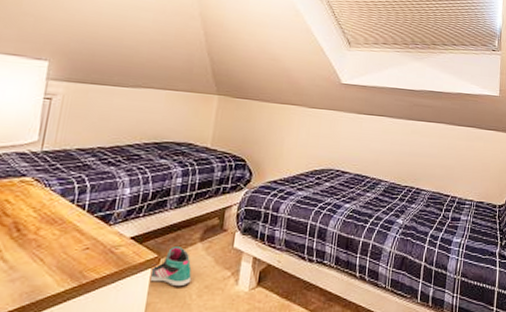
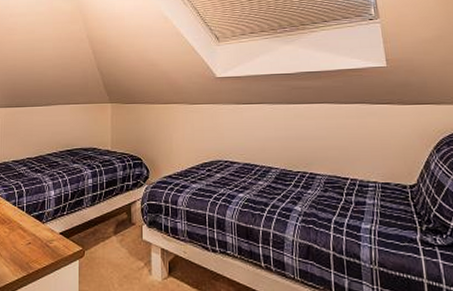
sneaker: present [149,247,192,287] -> none [79,240,112,276]

